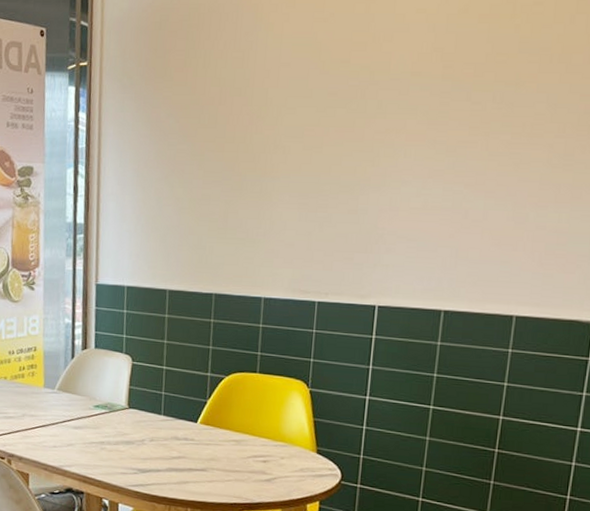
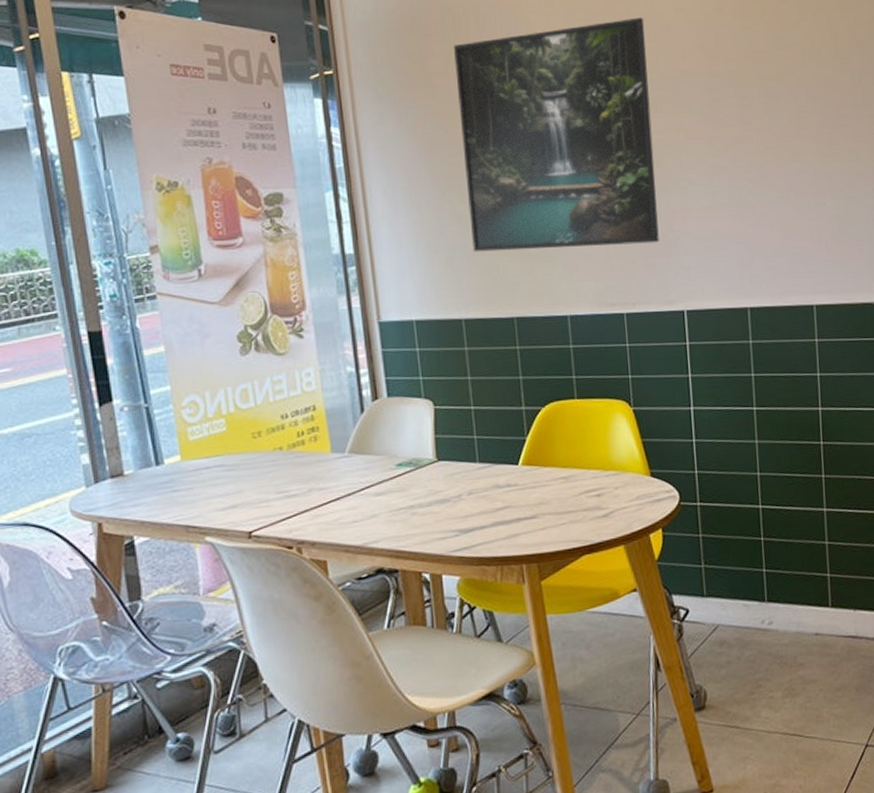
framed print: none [185,18,383,239] -> present [453,17,659,252]

